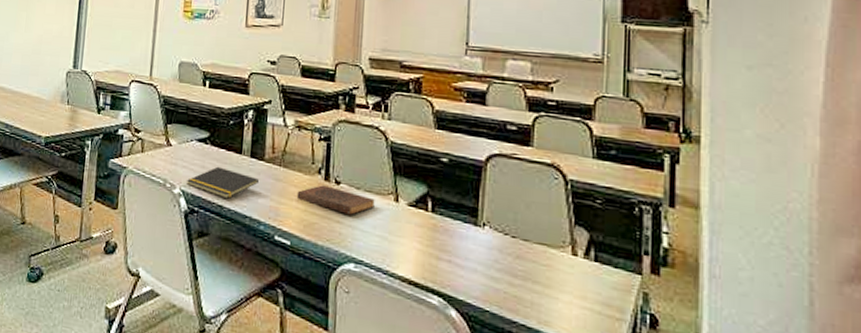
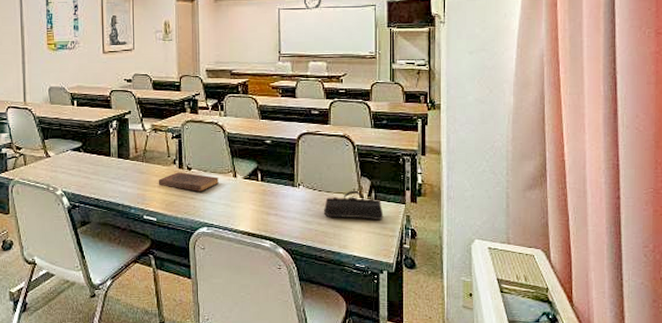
notepad: present [186,166,259,199] -> none [66,168,126,193]
pencil case: none [516,242,608,294] -> present [323,190,384,221]

